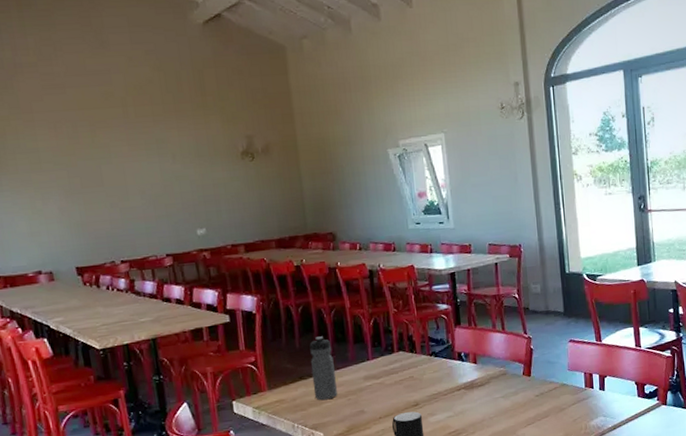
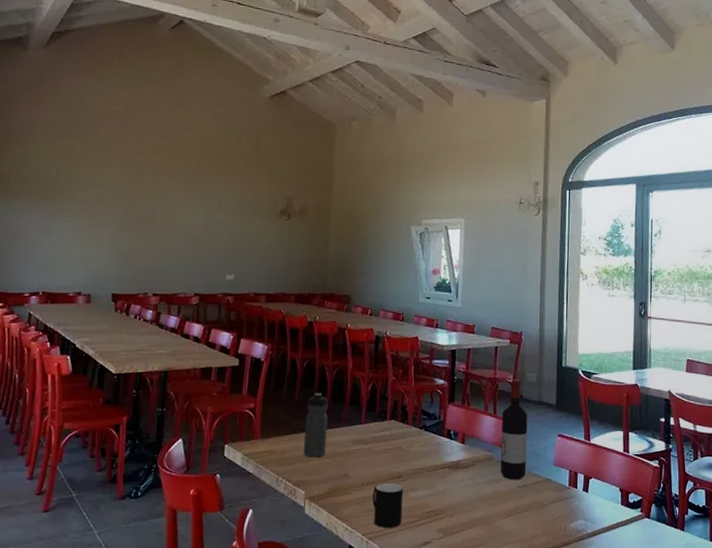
wine bottle: none [511,293,541,391] -> present [500,379,528,480]

